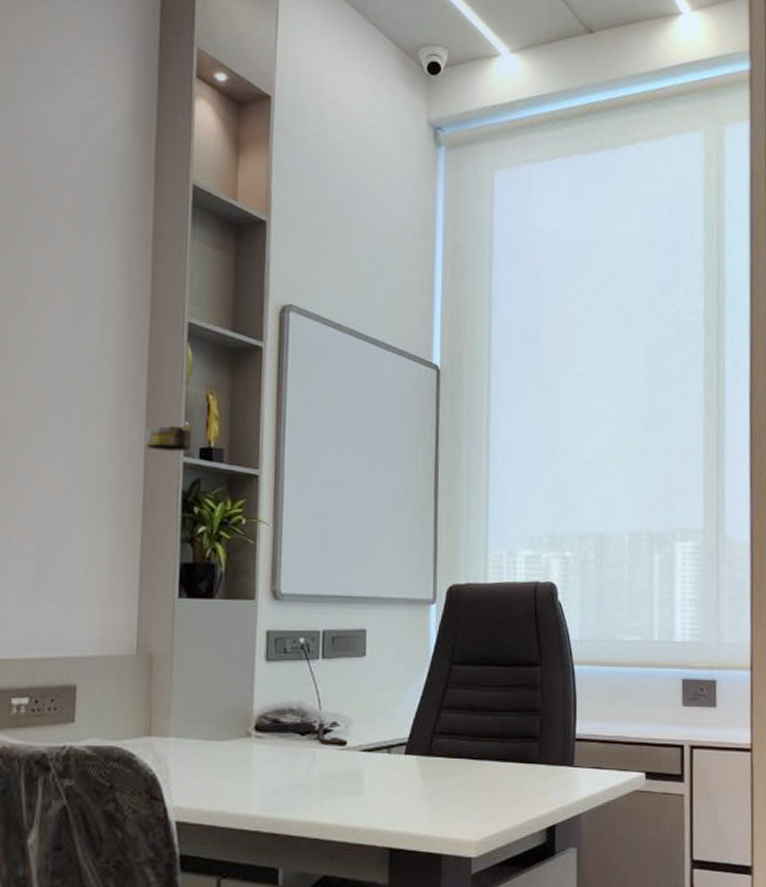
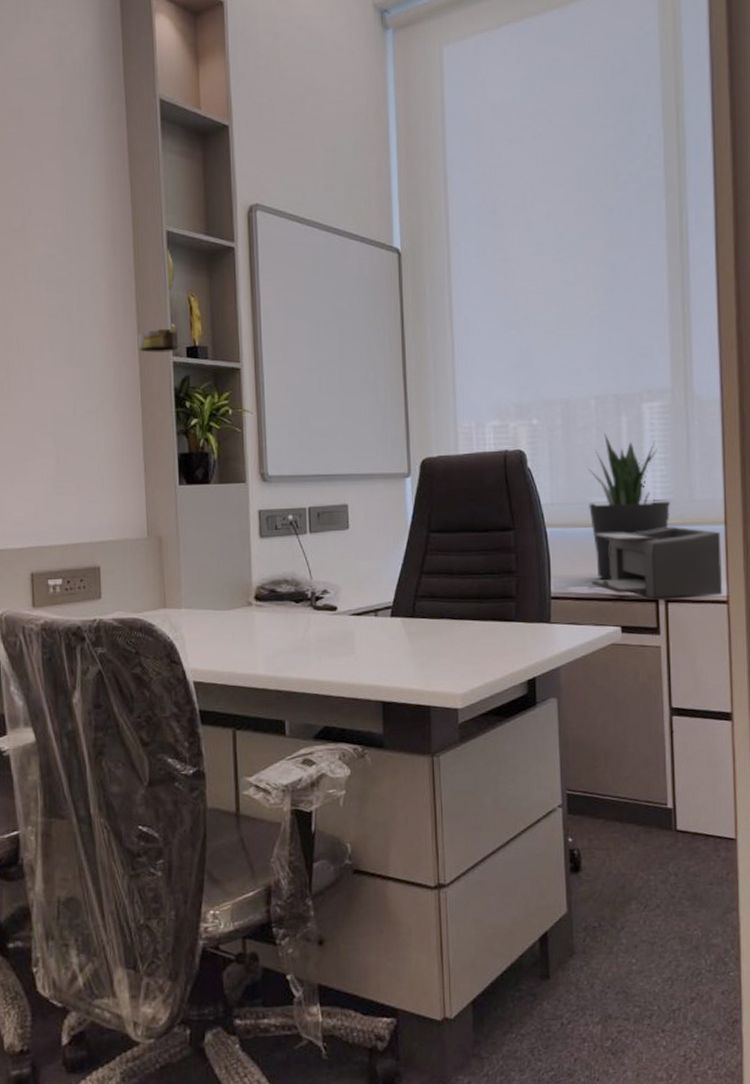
printer: none [617,669,747,744] -> present [591,526,723,598]
planter: none [618,570,699,724] -> present [587,433,671,581]

